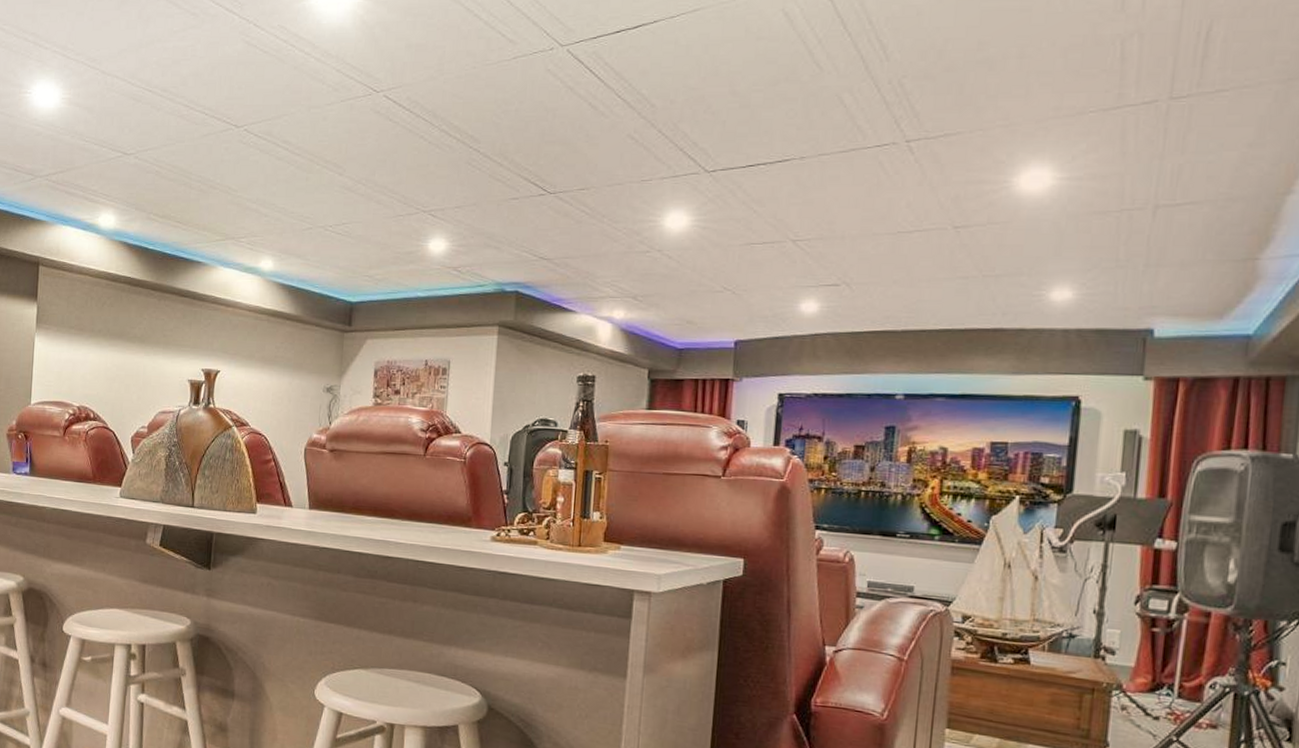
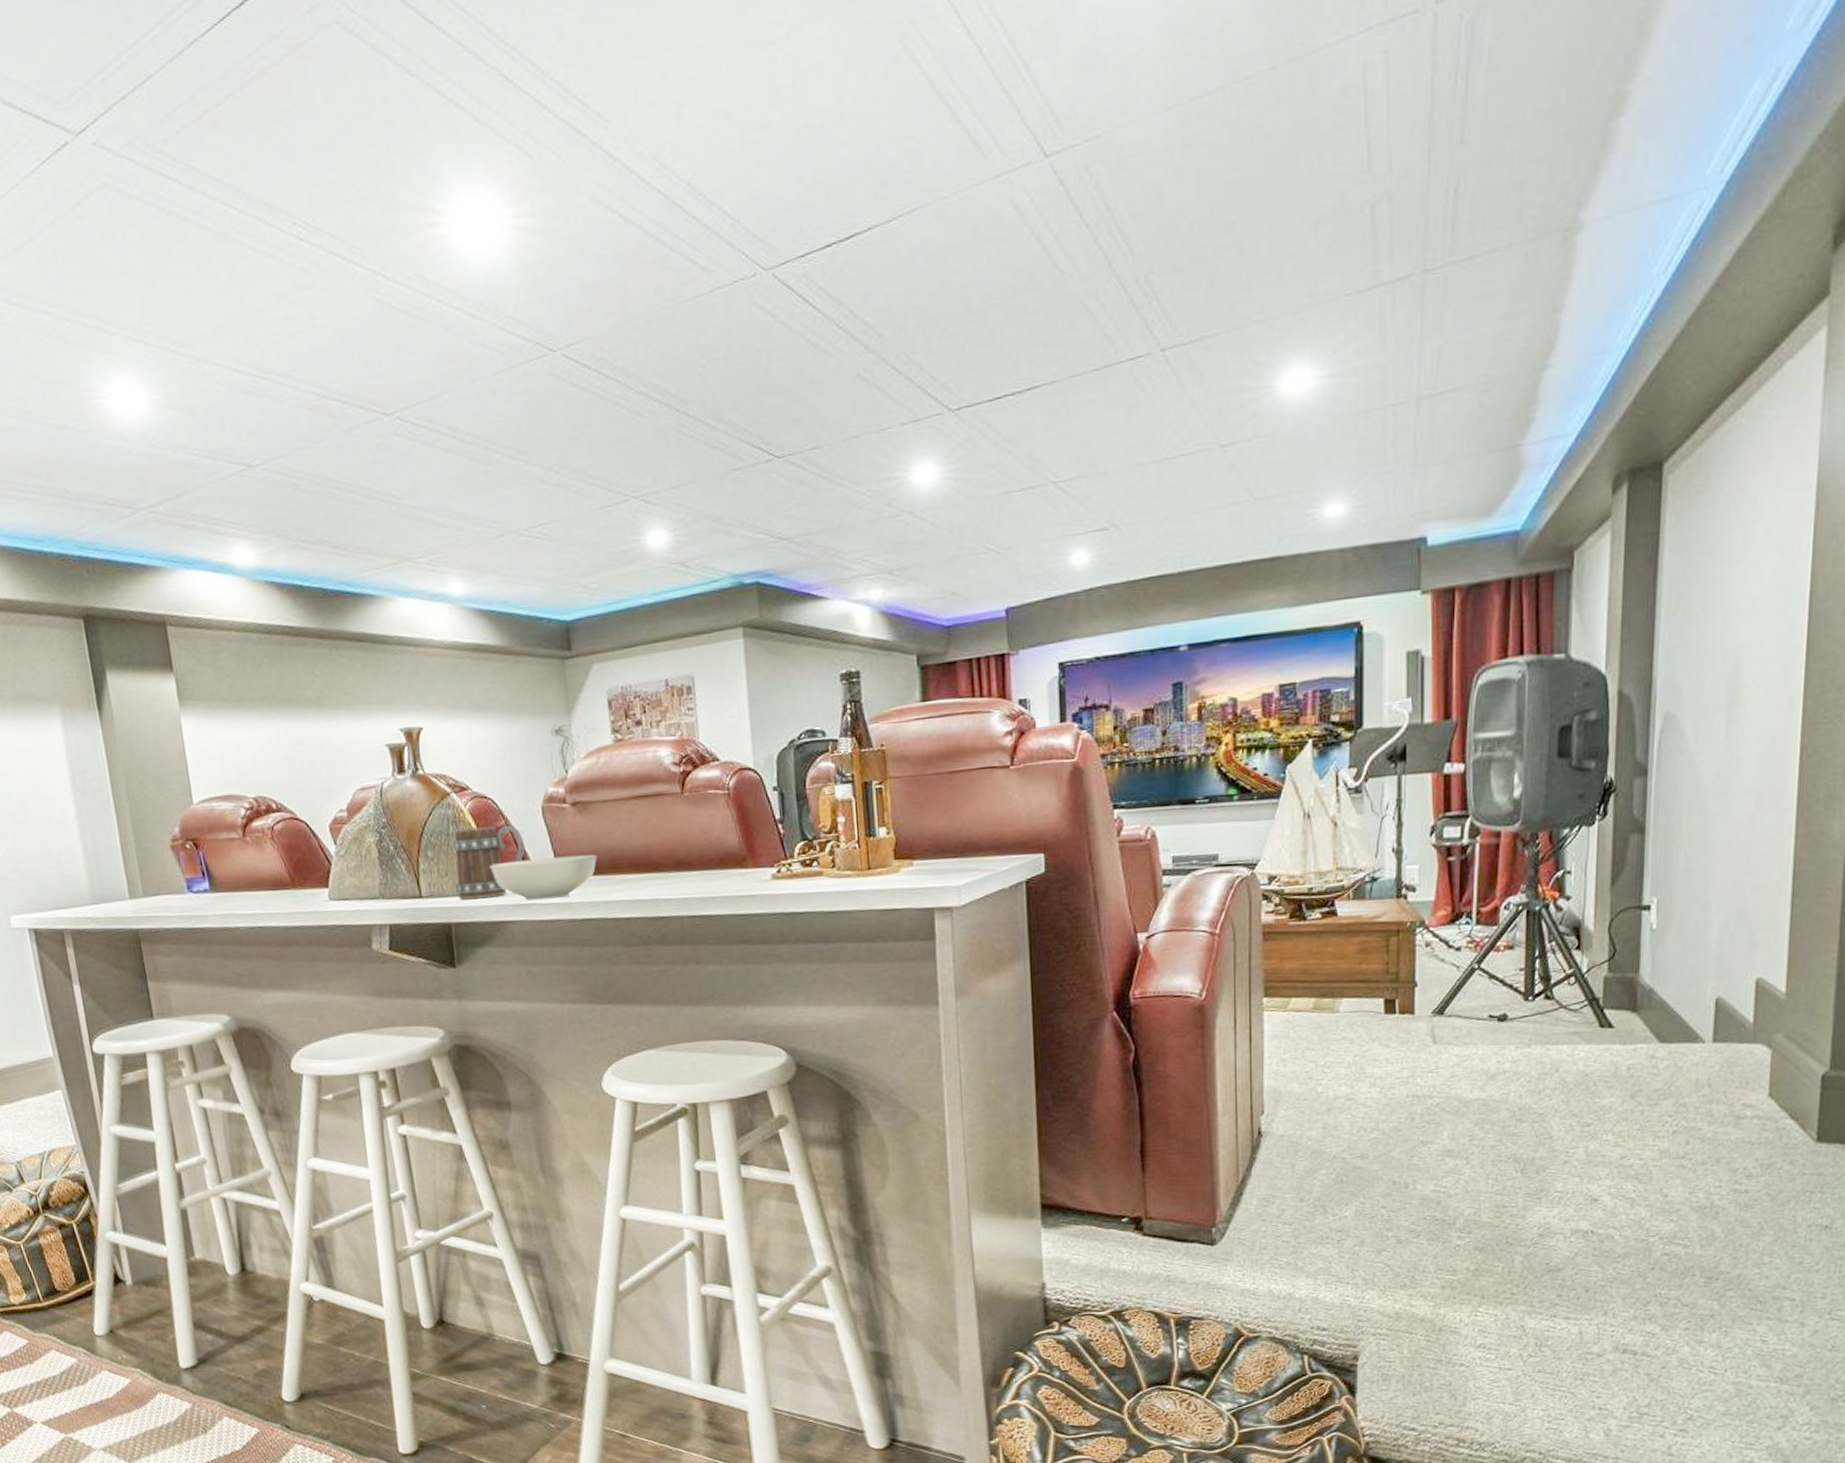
beer mug: none [223,457,286,517] -> present [453,824,525,900]
bowl: none [252,489,344,526] -> present [488,854,598,900]

